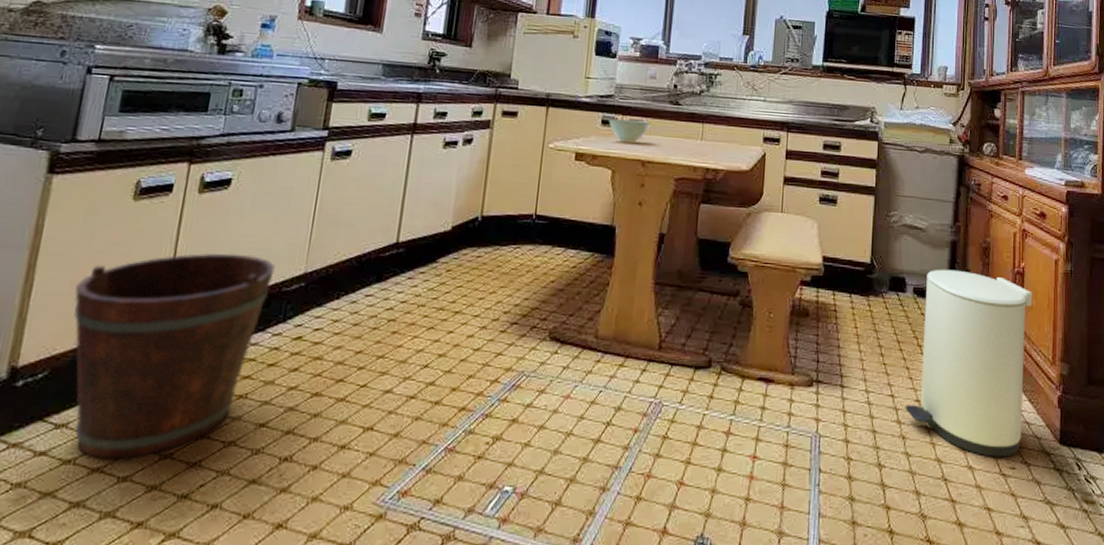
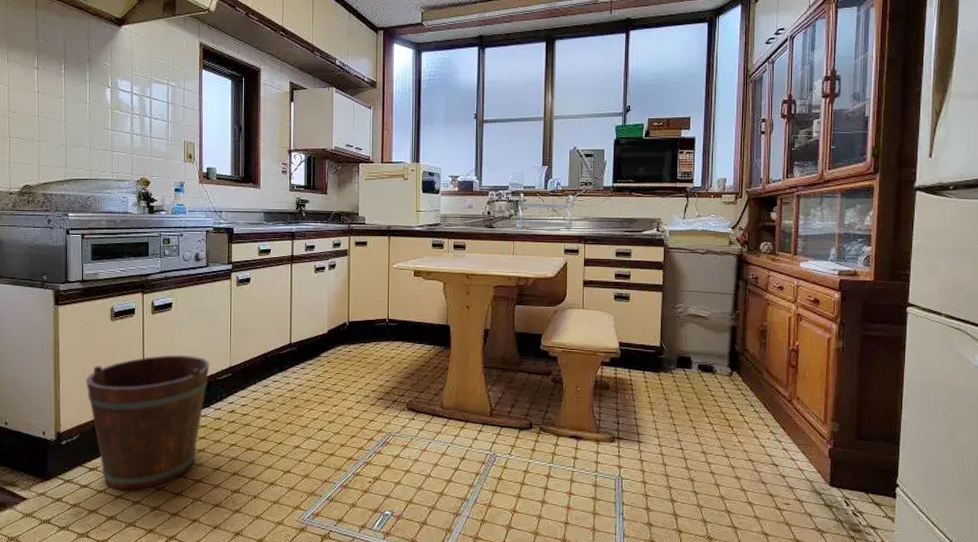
bowl: present [609,119,650,143] -> none [438,242,470,261]
dish rack: none [708,65,778,115] -> present [517,193,574,230]
pedal bin: present [905,269,1033,457] -> none [693,349,806,496]

